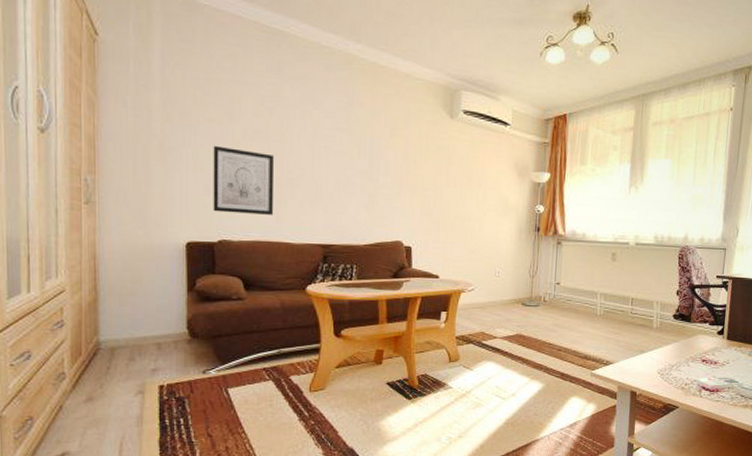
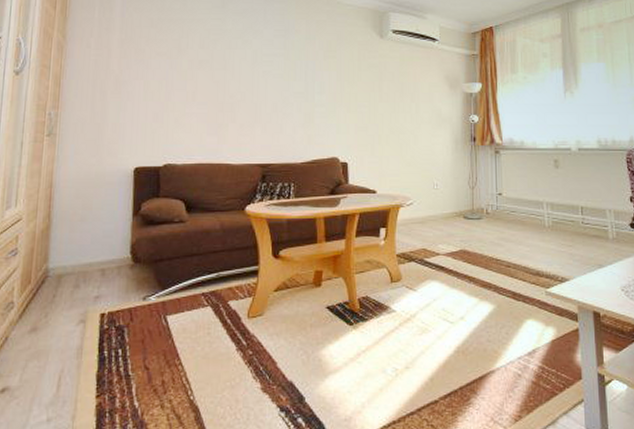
wall art: present [213,145,273,215] -> none [160,76,217,138]

